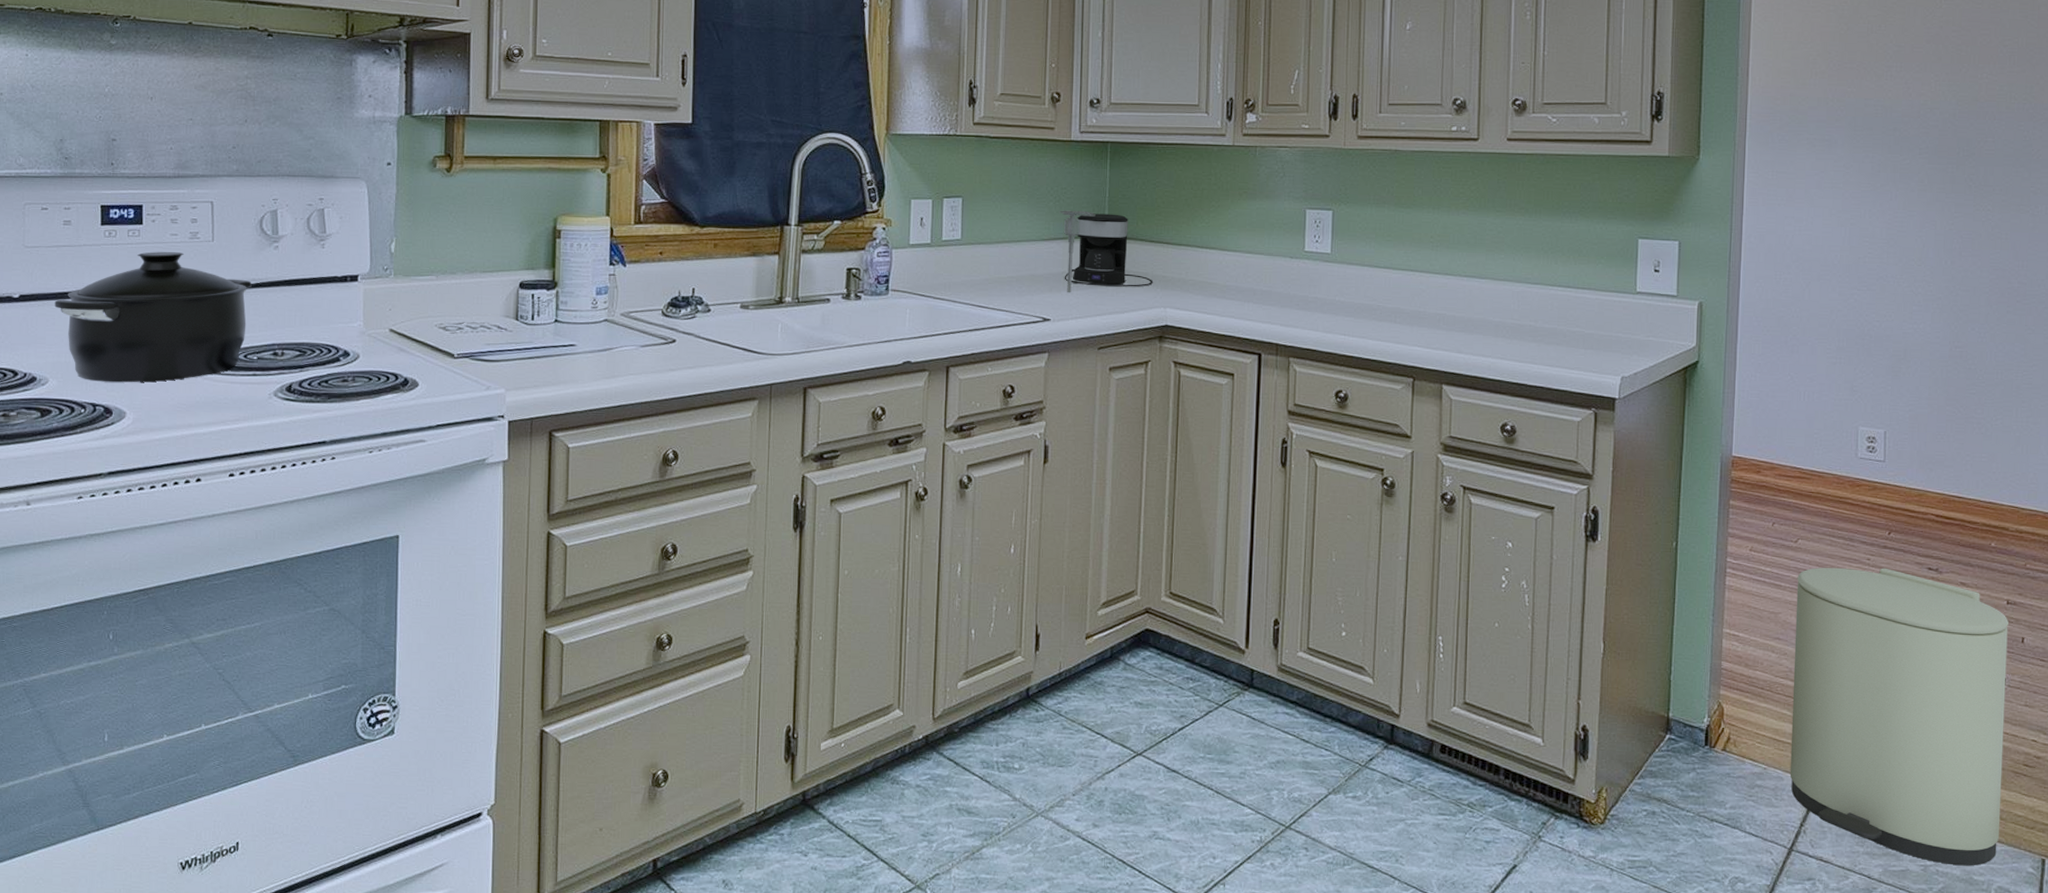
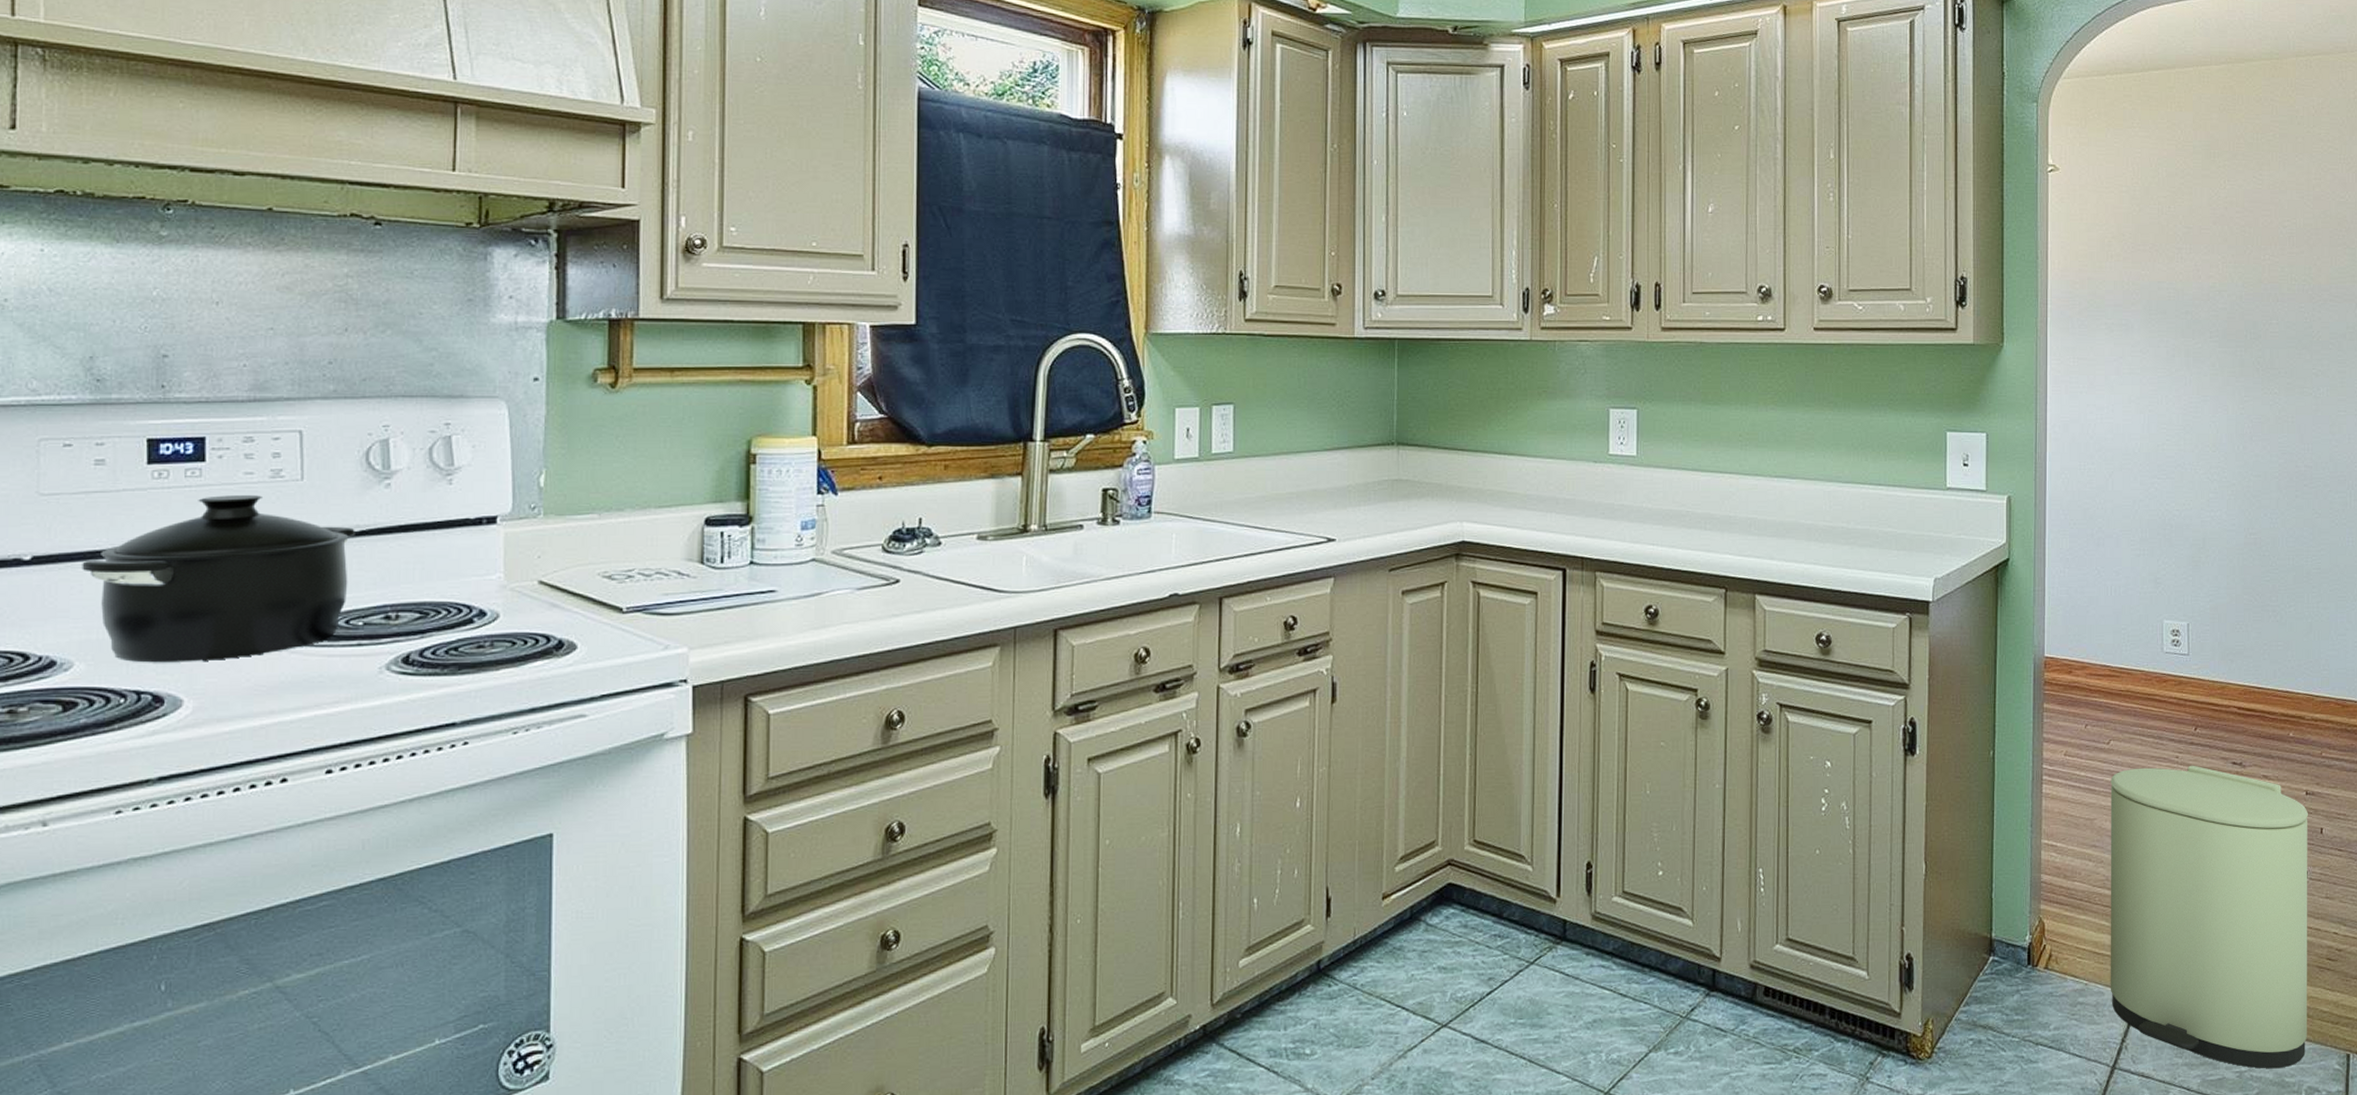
soap dispenser: present [1059,210,1096,293] -> none [1343,416,1383,509]
coffee maker: present [1064,213,1153,287] -> none [1350,418,1448,500]

